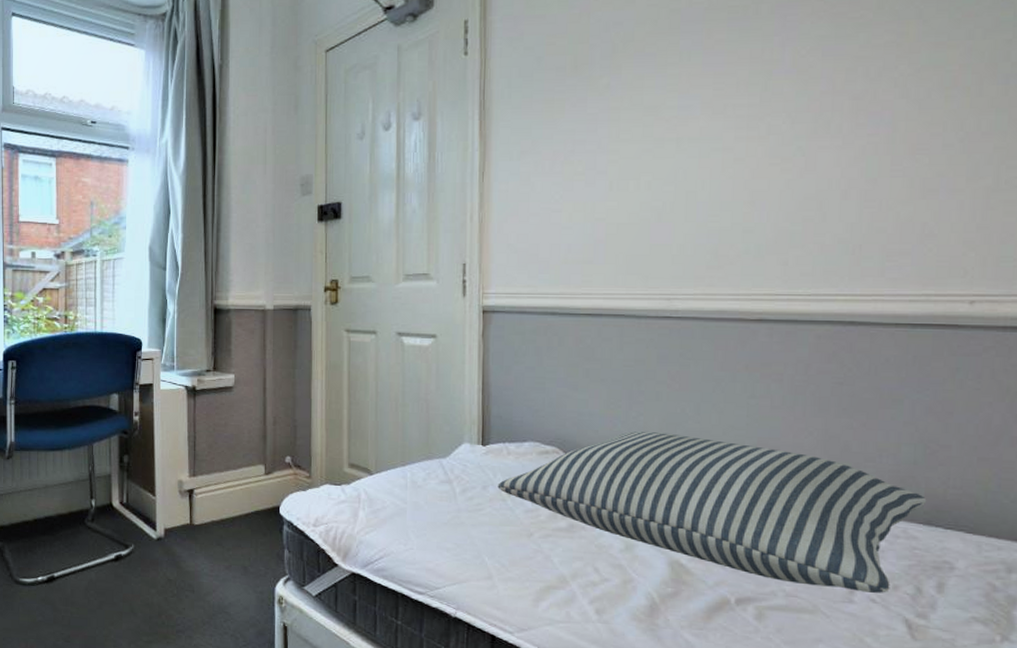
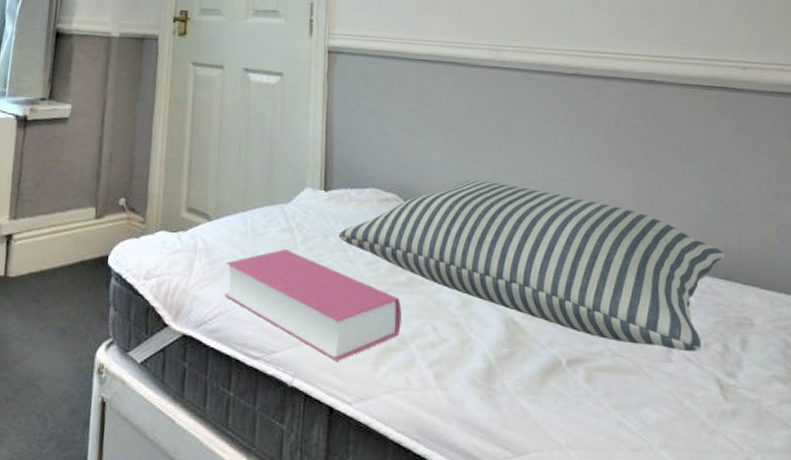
book: none [388,499,562,597] -> present [225,249,402,361]

